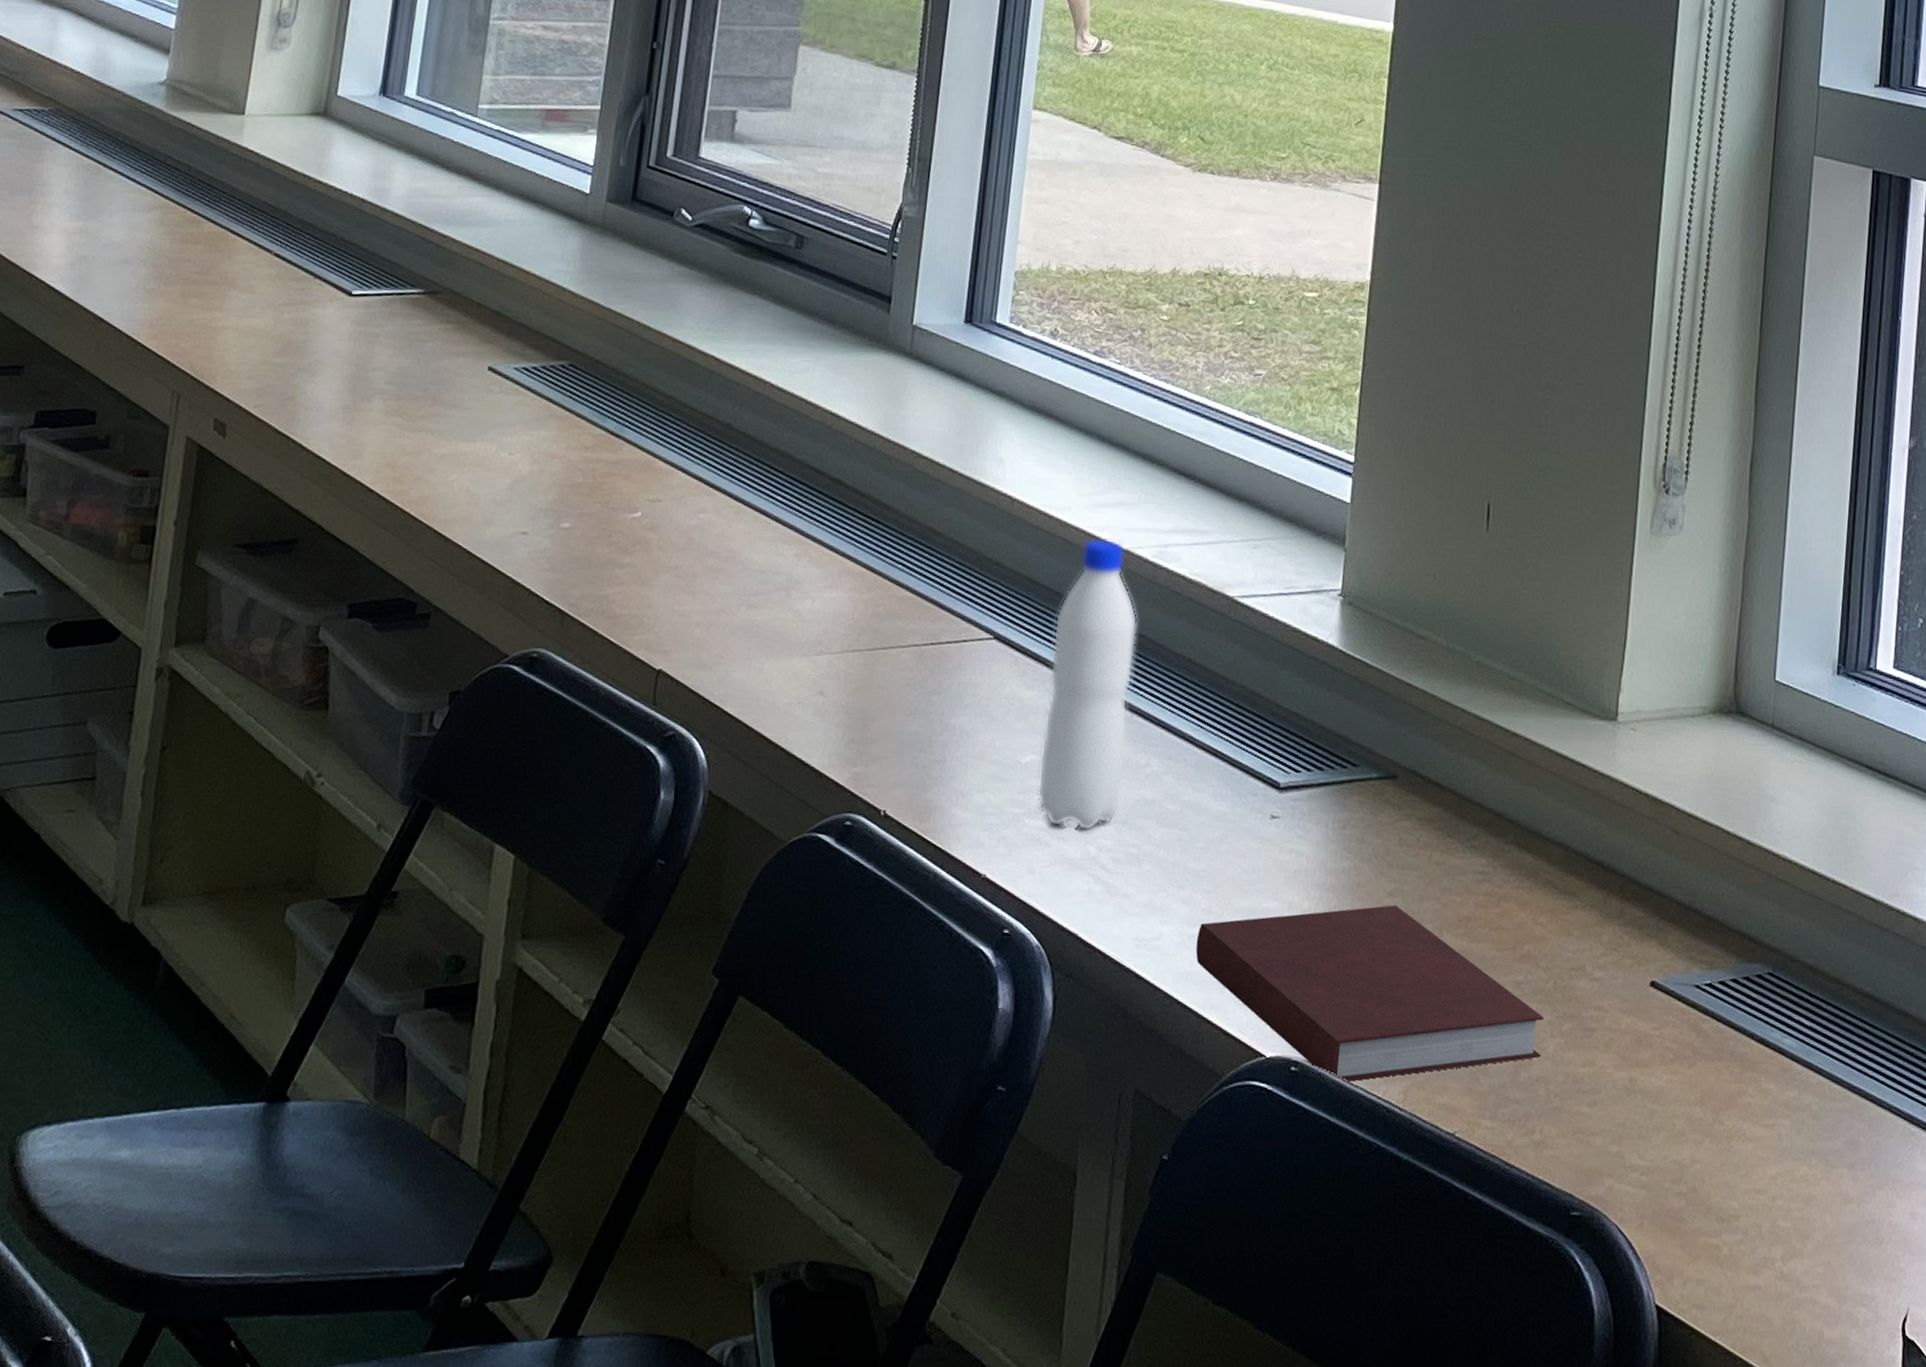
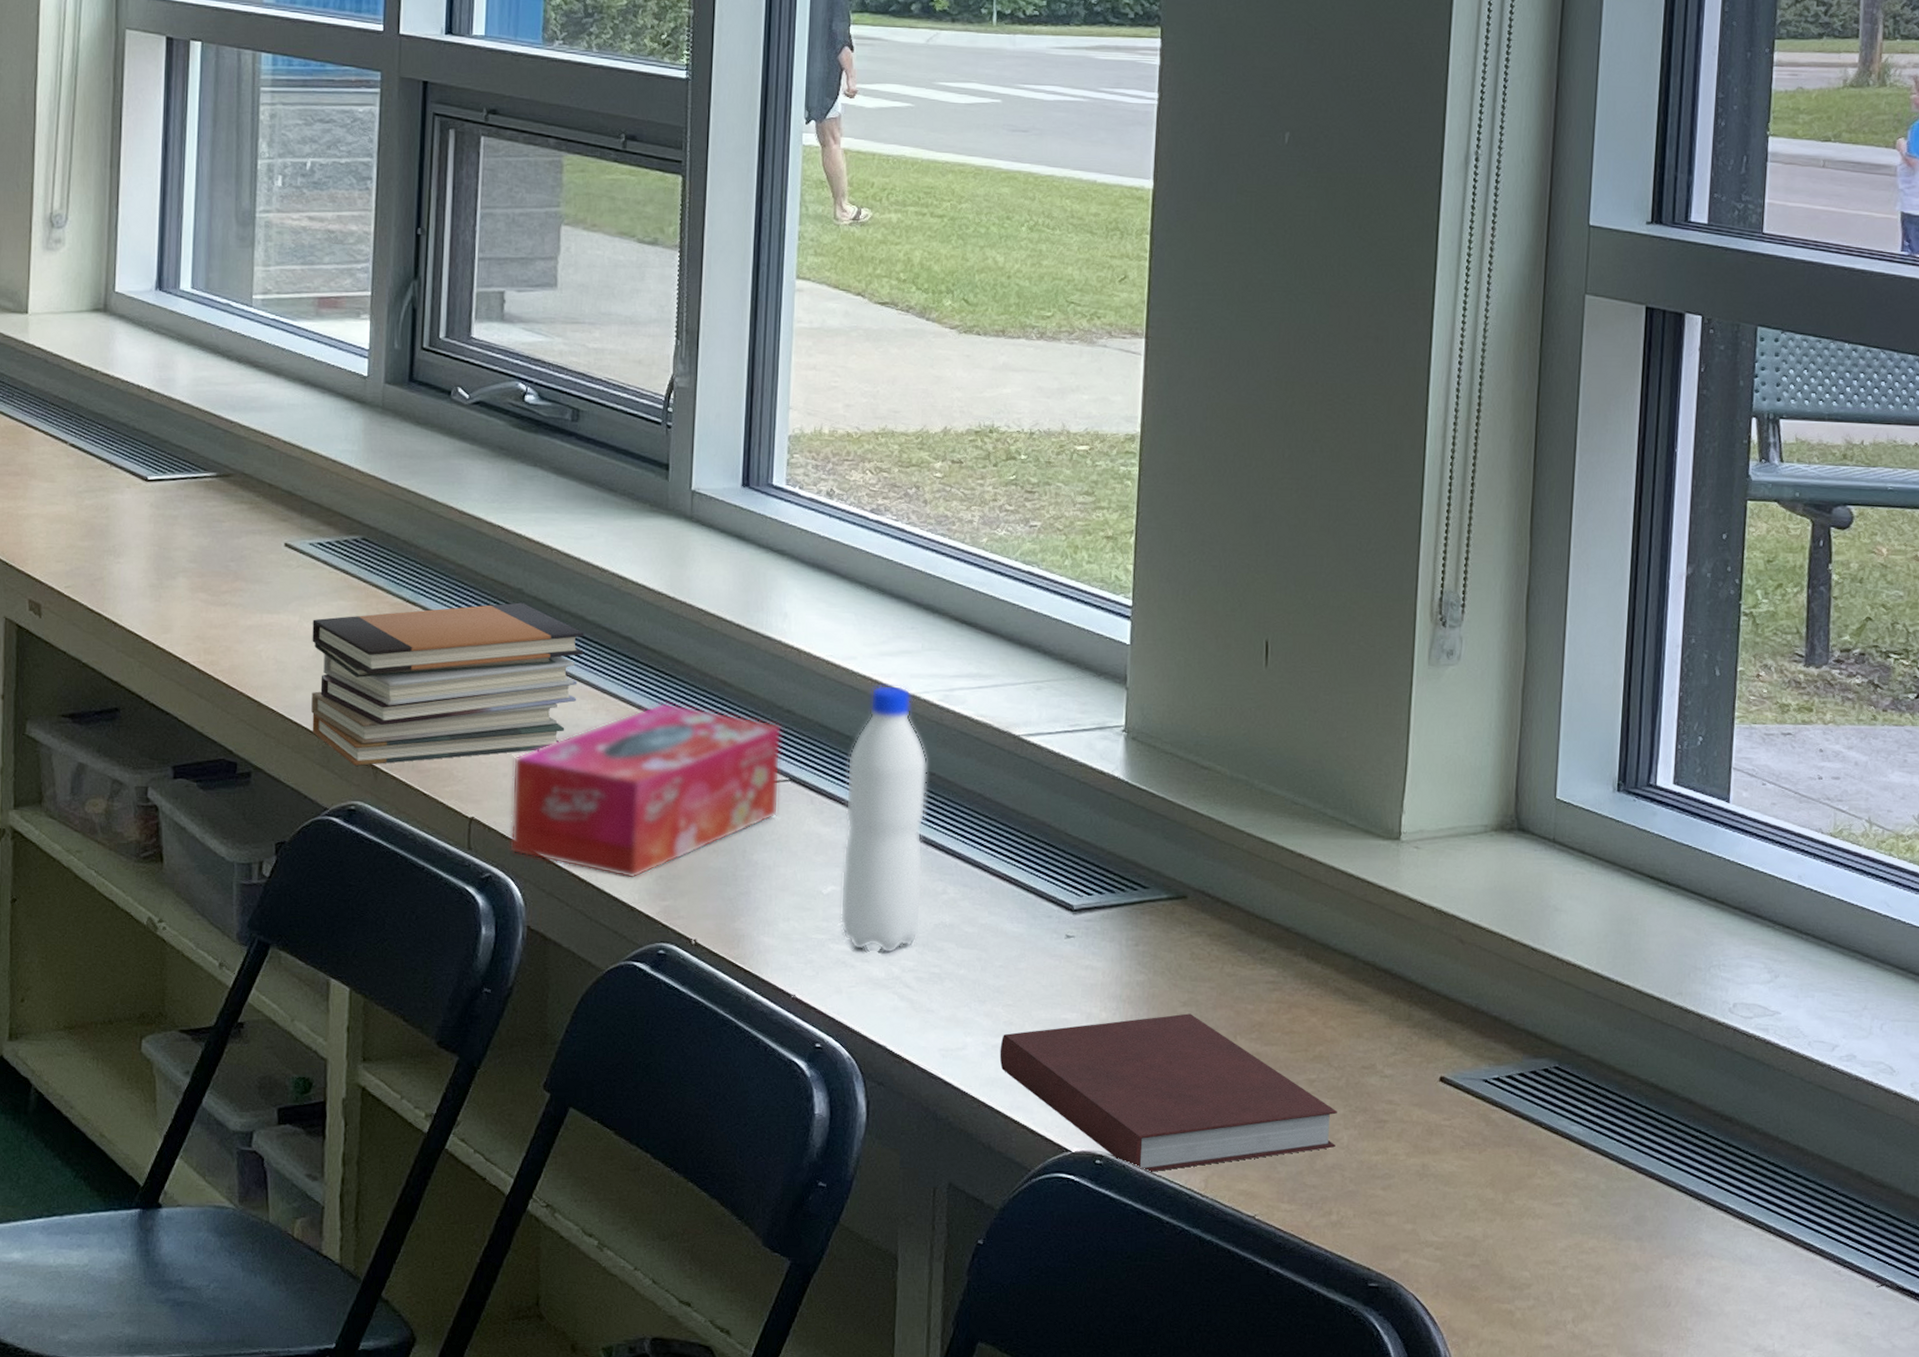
book stack: none [499,438,792,610] -> present [311,602,584,766]
tissue box: none [697,549,990,742] -> present [510,702,782,879]

